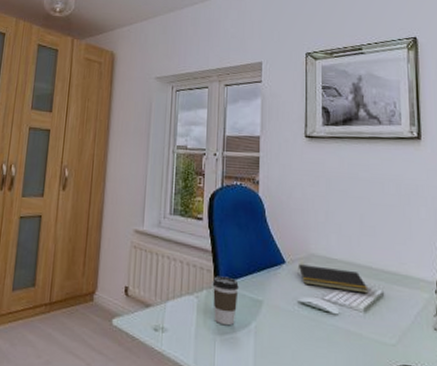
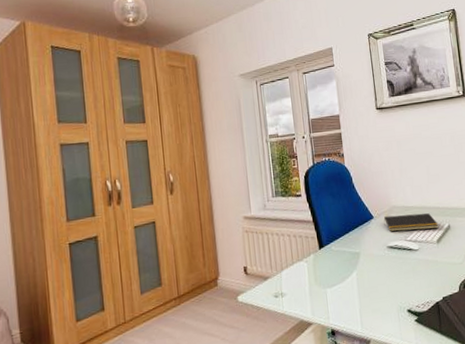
coffee cup: present [212,276,239,326] -> none [317,239,340,279]

